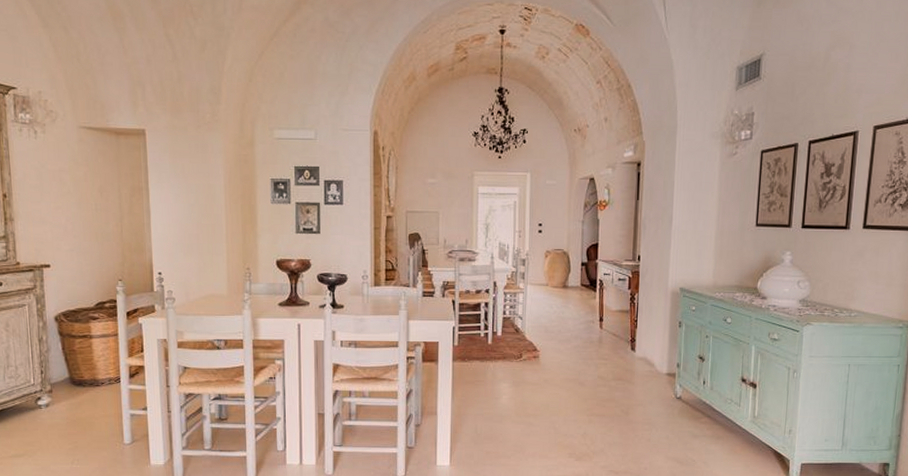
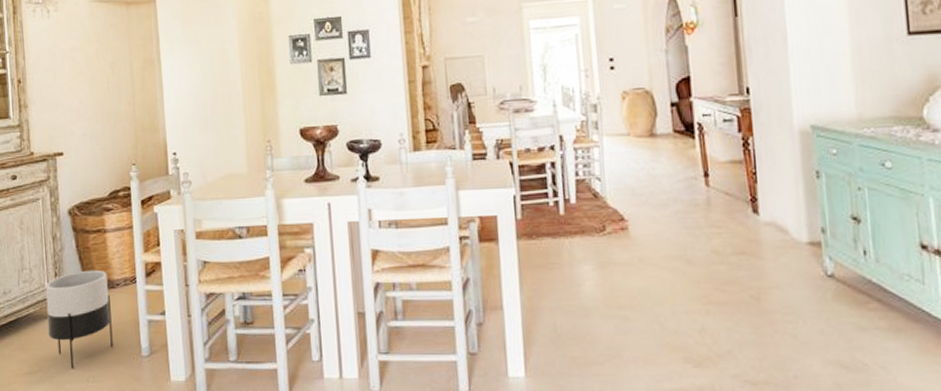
planter: none [31,370,97,453] -> present [45,270,113,369]

